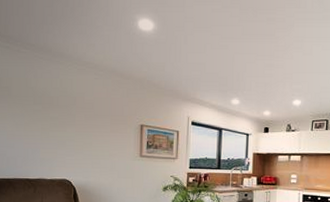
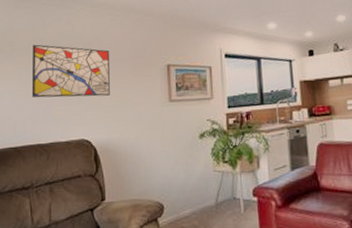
wall art: none [23,92,92,145] -> present [31,44,110,98]

